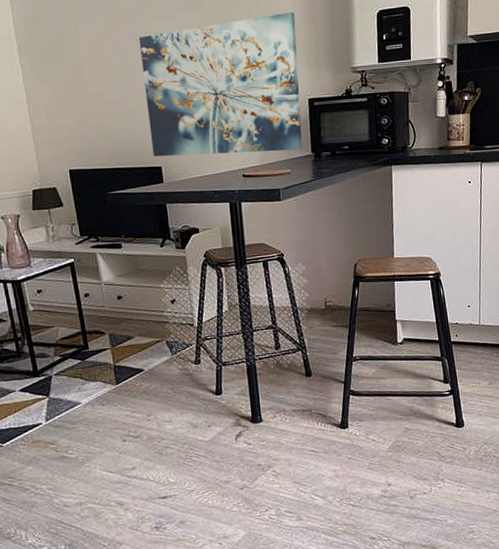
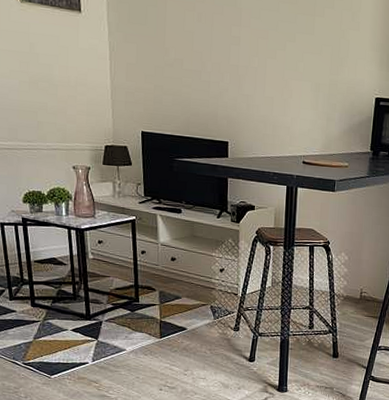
wall art: present [138,12,302,157] -> none [221,9,375,146]

